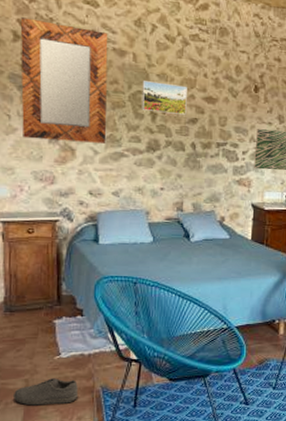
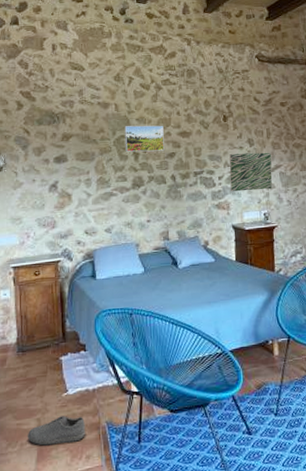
home mirror: present [20,17,108,144] -> none [22,89,97,190]

